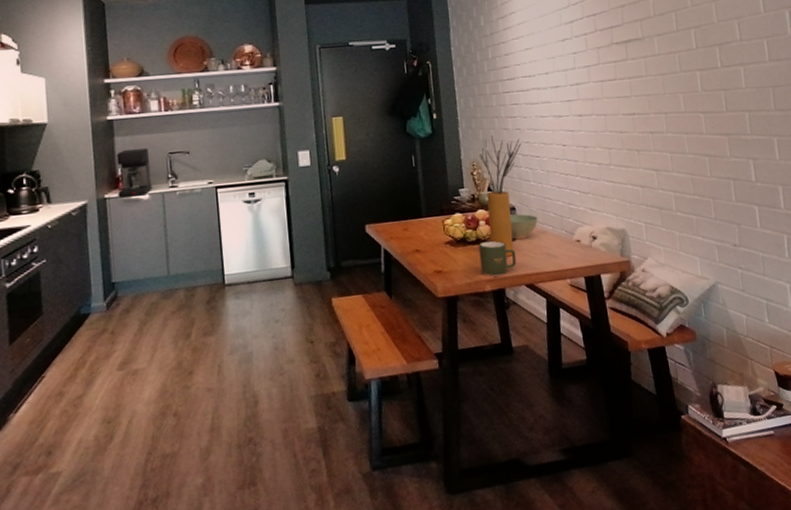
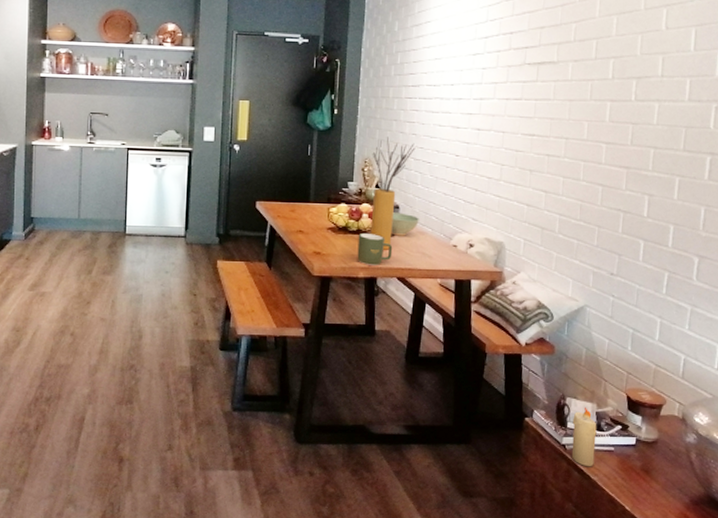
coffee maker: present [116,147,153,198] -> none [44,104,74,147]
candle: none [727,391,758,458] -> present [571,406,597,467]

